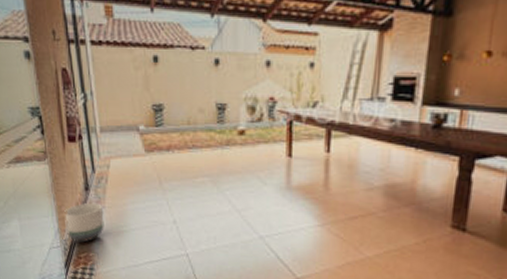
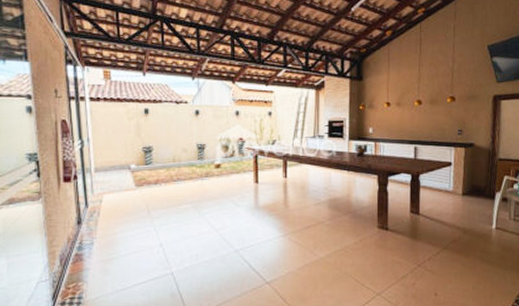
planter: present [64,202,104,243] -> none [55,234,95,274]

